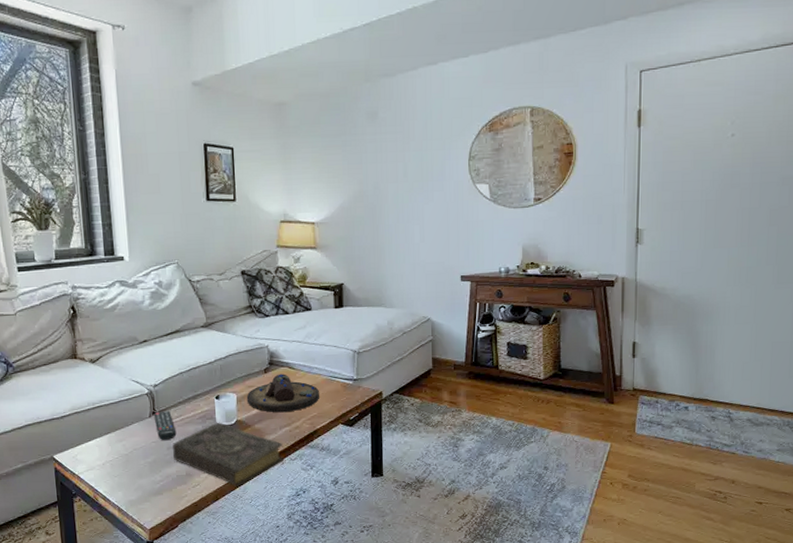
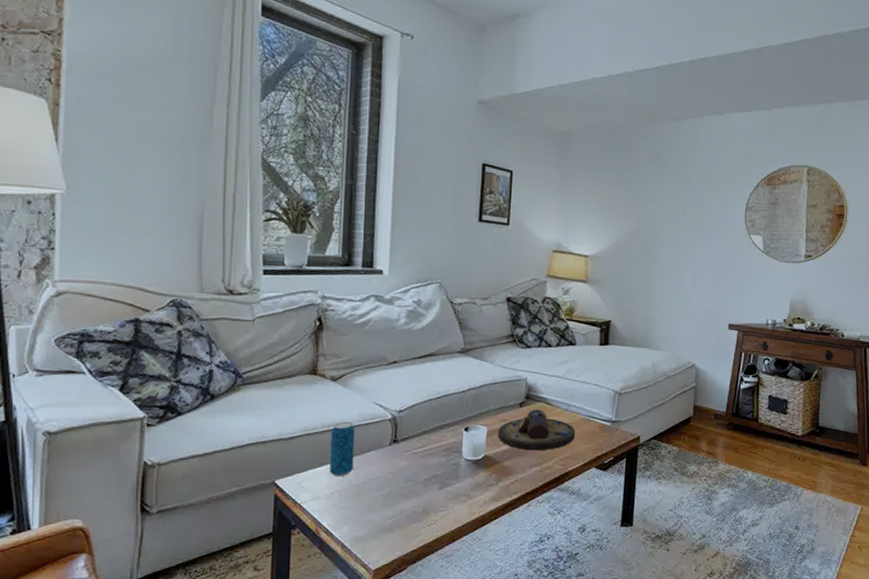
beverage can: none [96,399,120,449] -> present [330,422,355,477]
remote control: present [153,410,177,440] -> none [394,439,418,471]
book: present [173,422,285,487] -> none [411,456,531,528]

